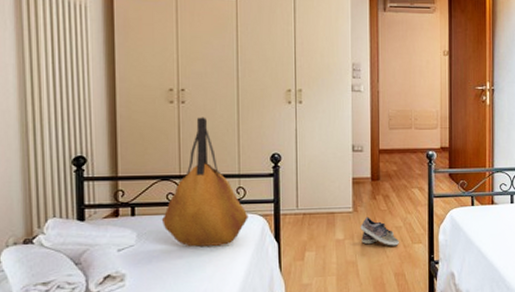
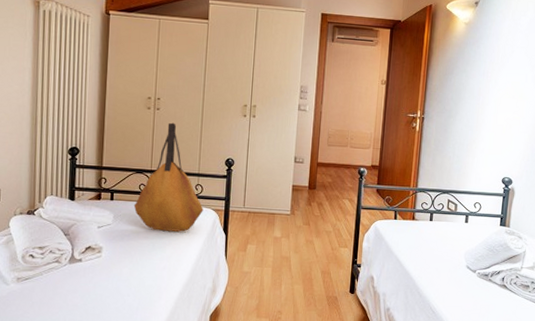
shoe: present [360,216,399,246] -> none [295,220,328,248]

